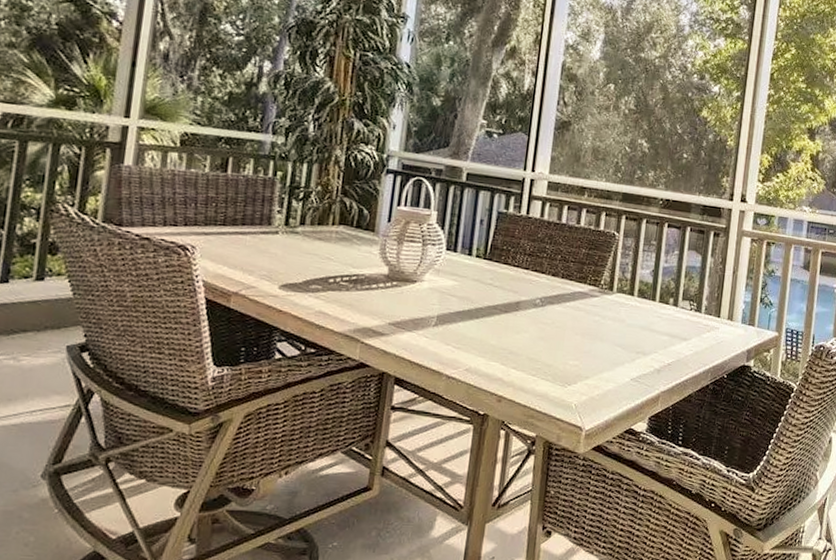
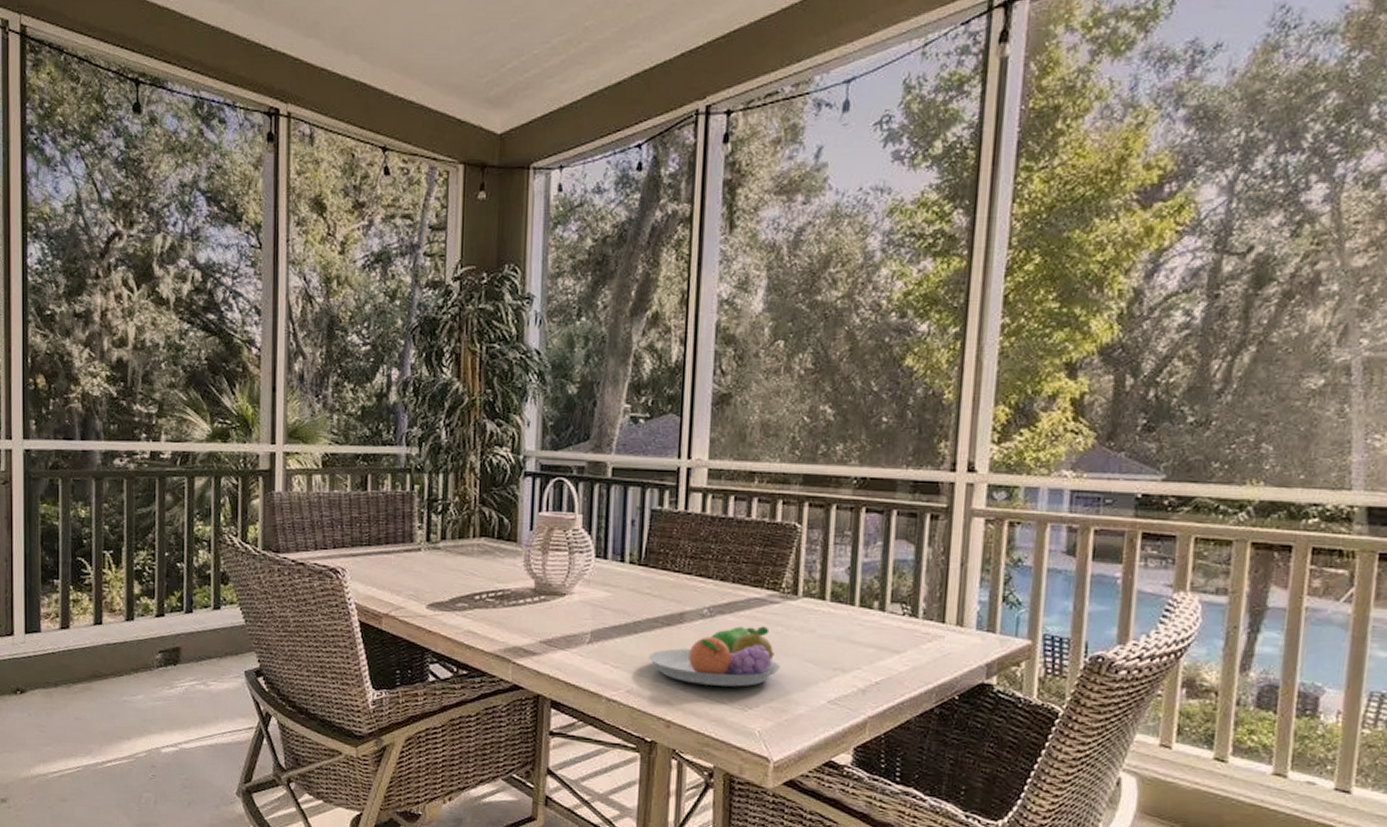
fruit bowl: none [486,315,597,367] -> present [647,626,781,687]

